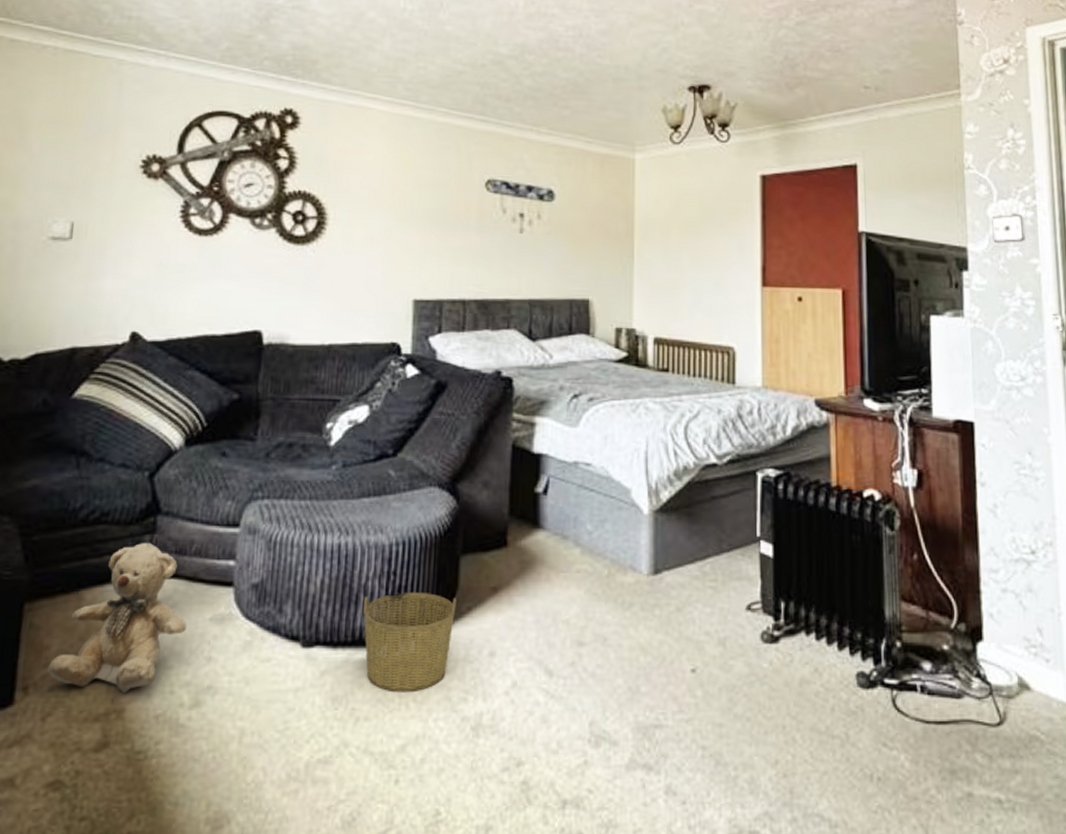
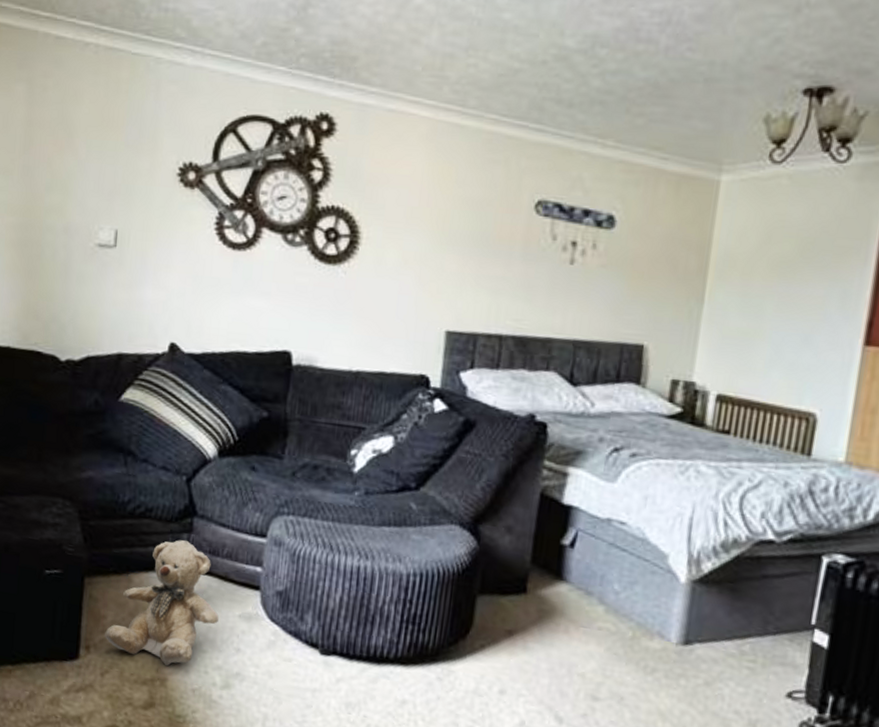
basket: present [364,591,457,691] -> none [378,619,471,712]

